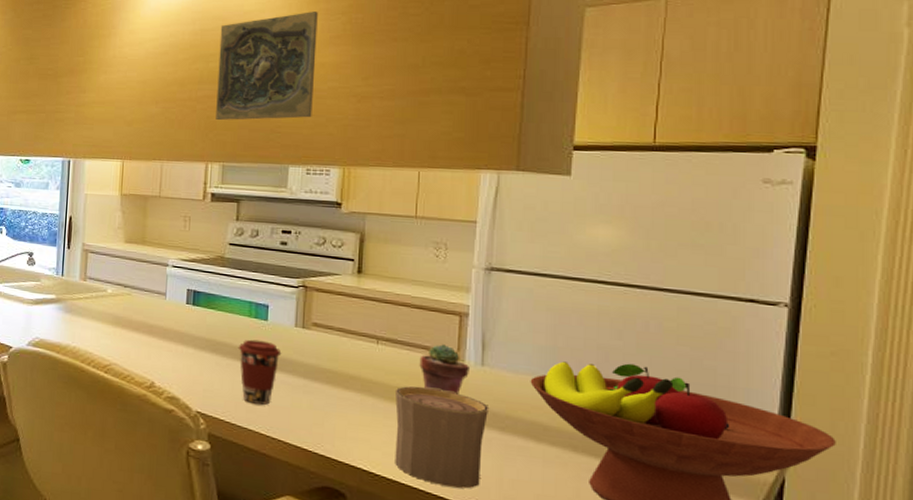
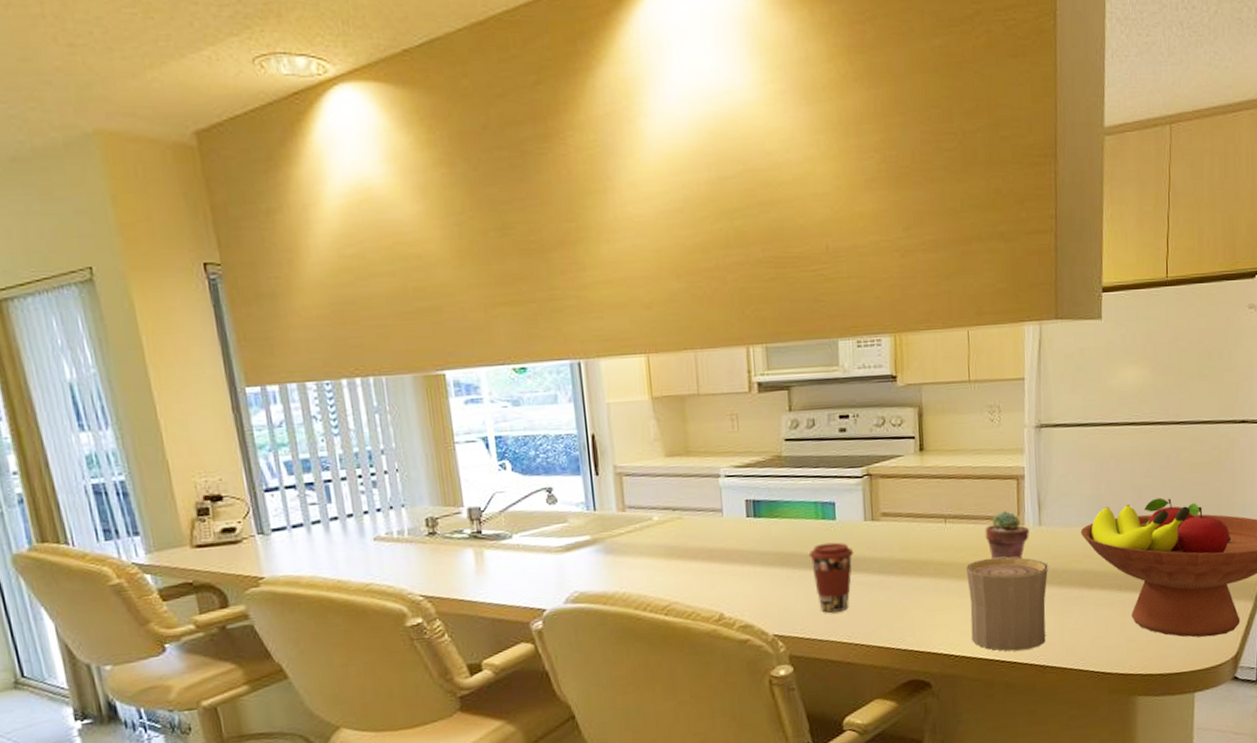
decorative tile: present [216,12,318,121] -> none [741,149,856,293]

